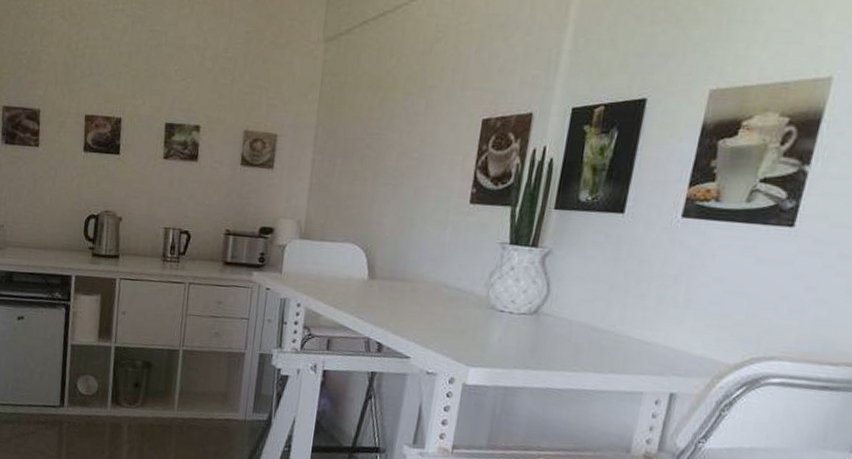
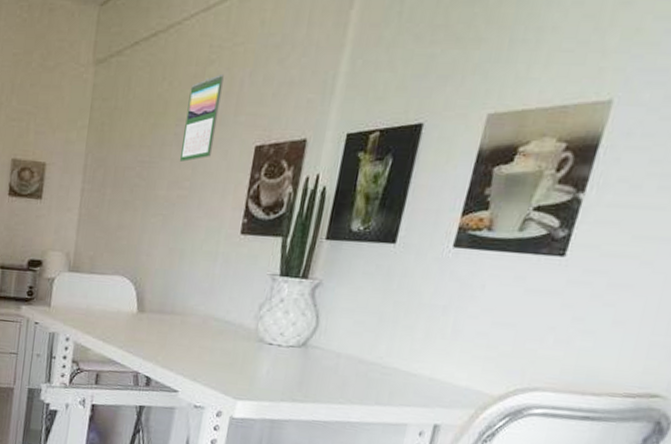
calendar: none [409,51,450,134] -> present [180,73,224,162]

